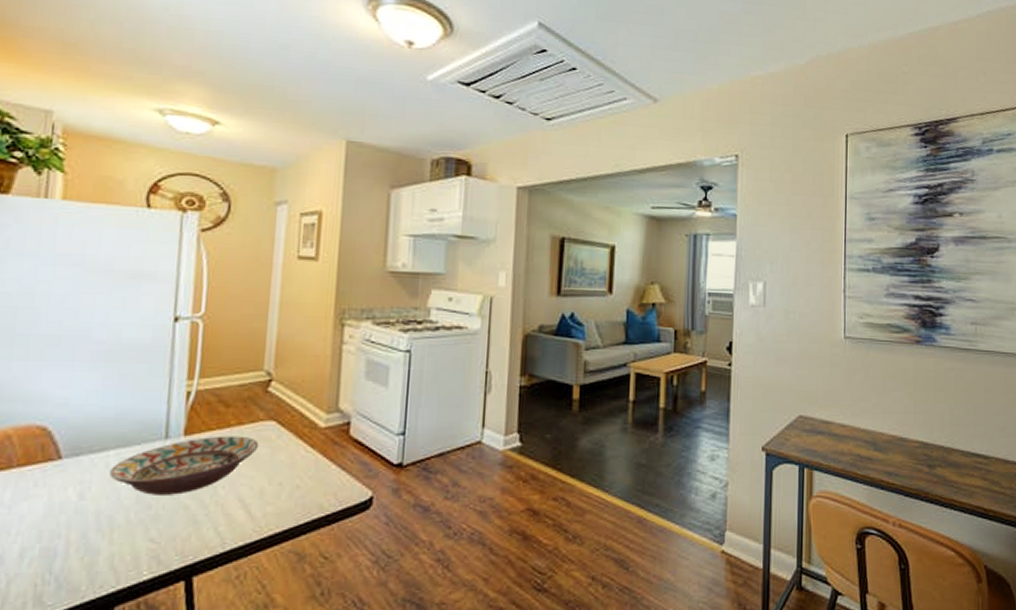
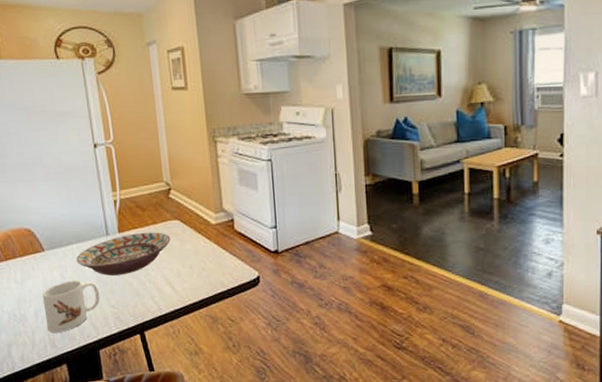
mug: none [35,502,136,581] -> present [42,280,100,332]

